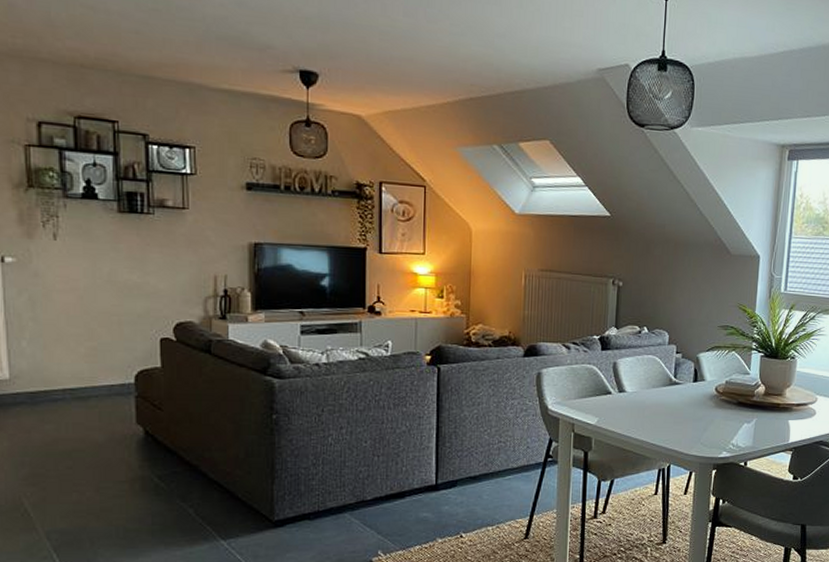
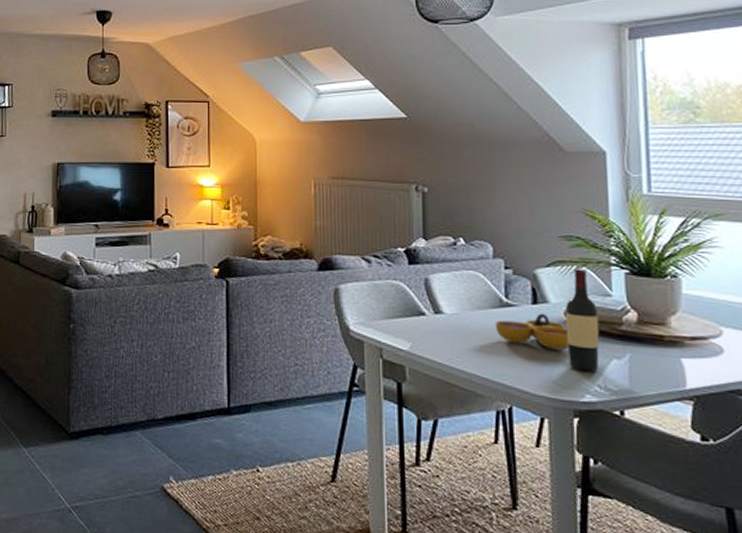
decorative bowl: none [664,389,717,418] -> present [494,313,570,350]
wine bottle: none [714,353,739,434] -> present [565,269,600,372]

